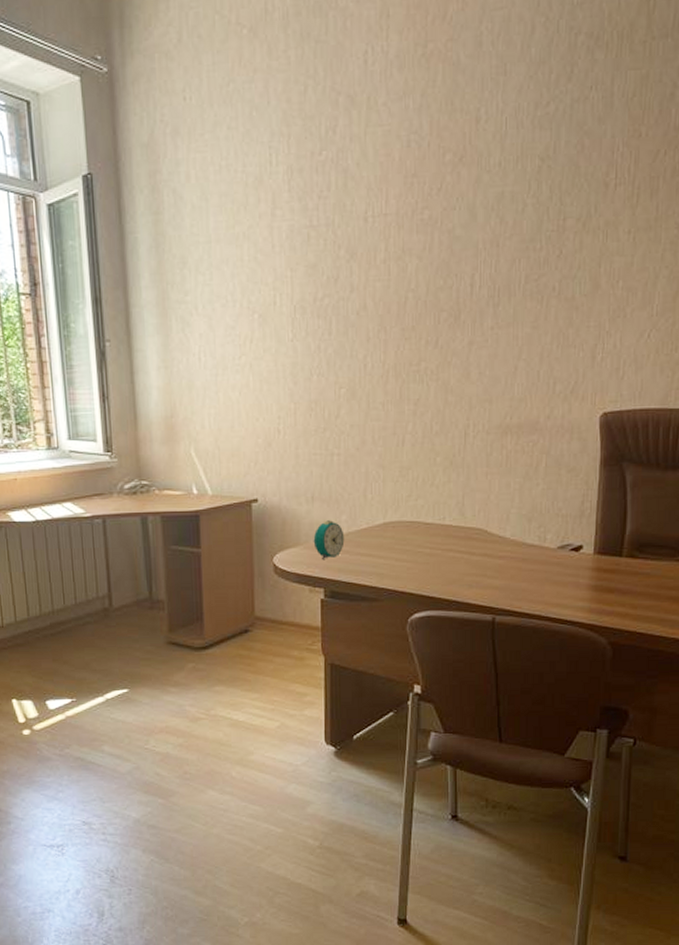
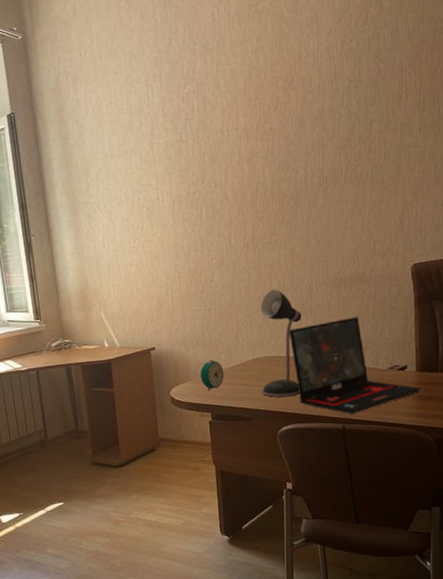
desk lamp: none [392,433,451,575] -> present [260,289,302,397]
laptop: none [432,477,599,603] -> present [288,317,422,414]

